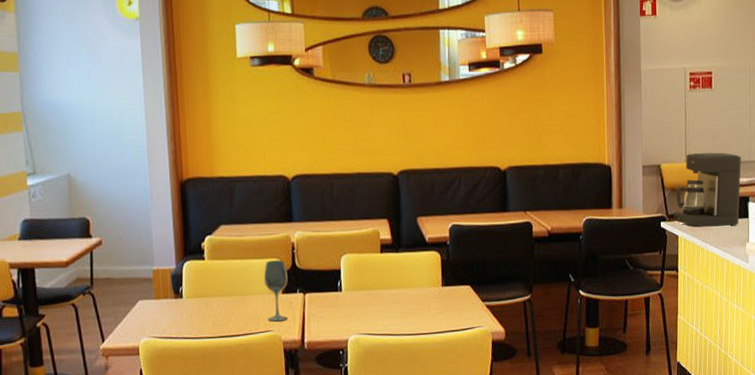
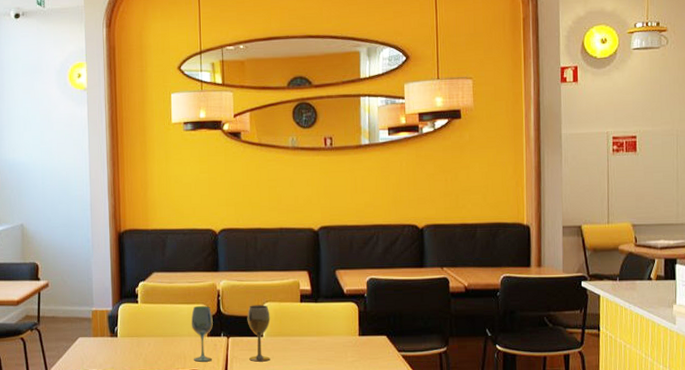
wine glass: none [324,257,351,319] -> present [247,305,271,362]
coffee maker: present [674,152,741,227] -> none [595,214,668,287]

